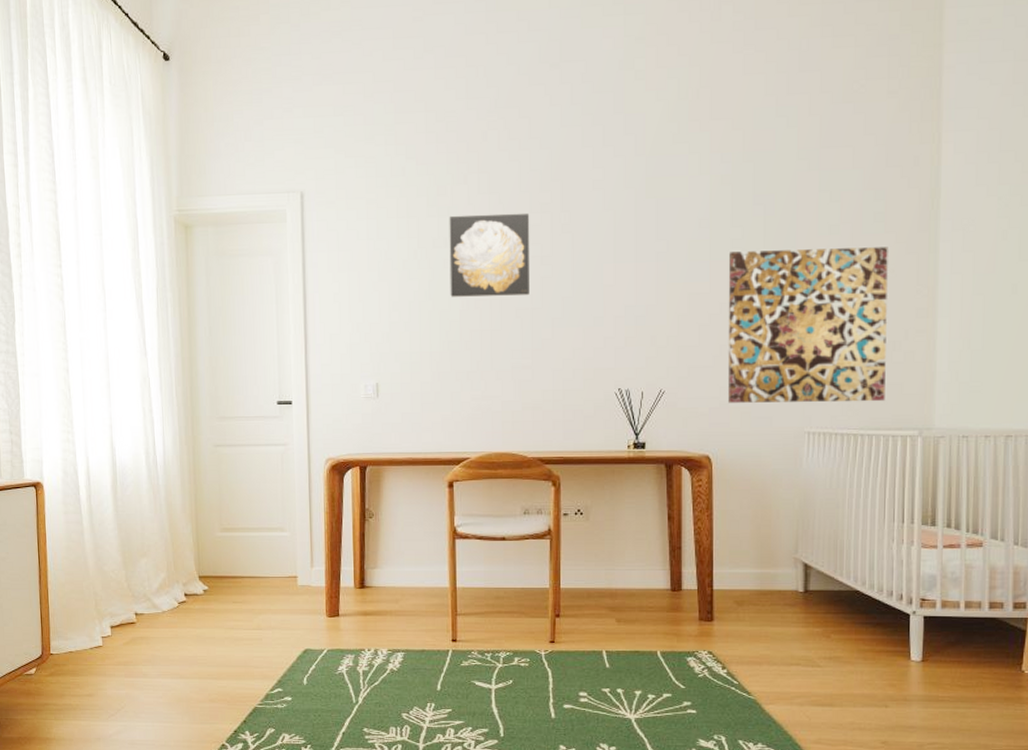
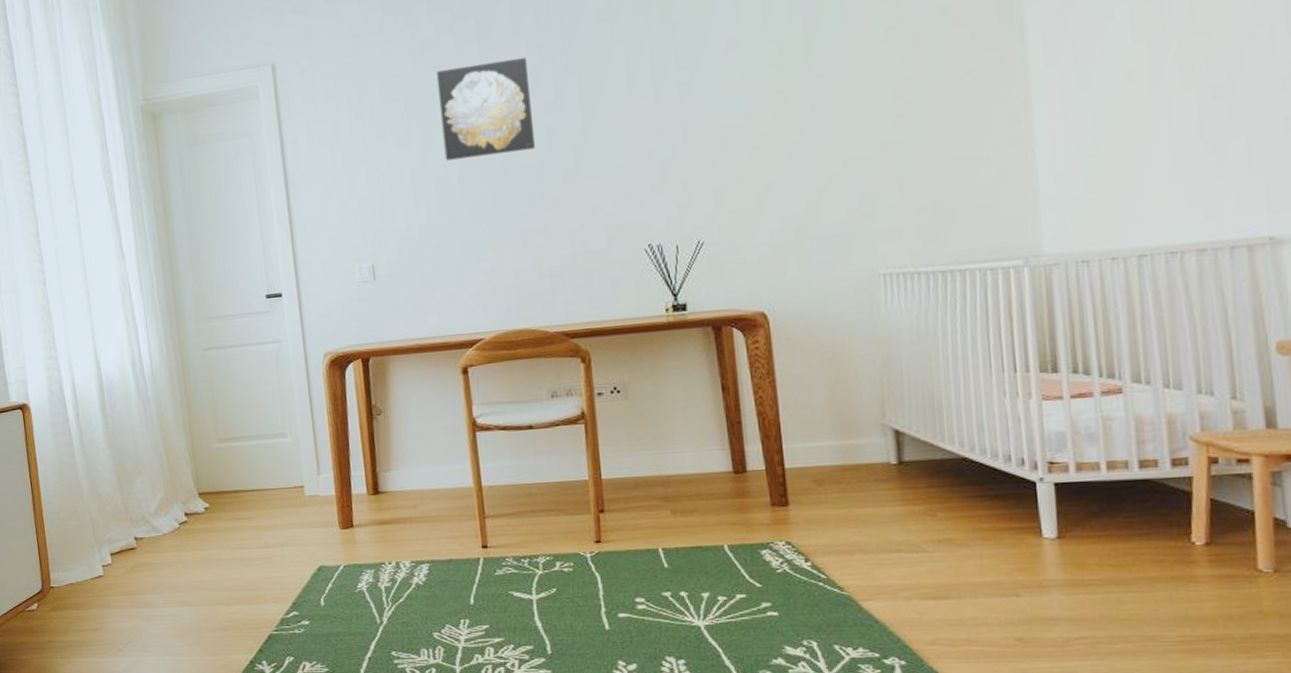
wall art: present [727,247,888,403] -> none [765,45,977,249]

